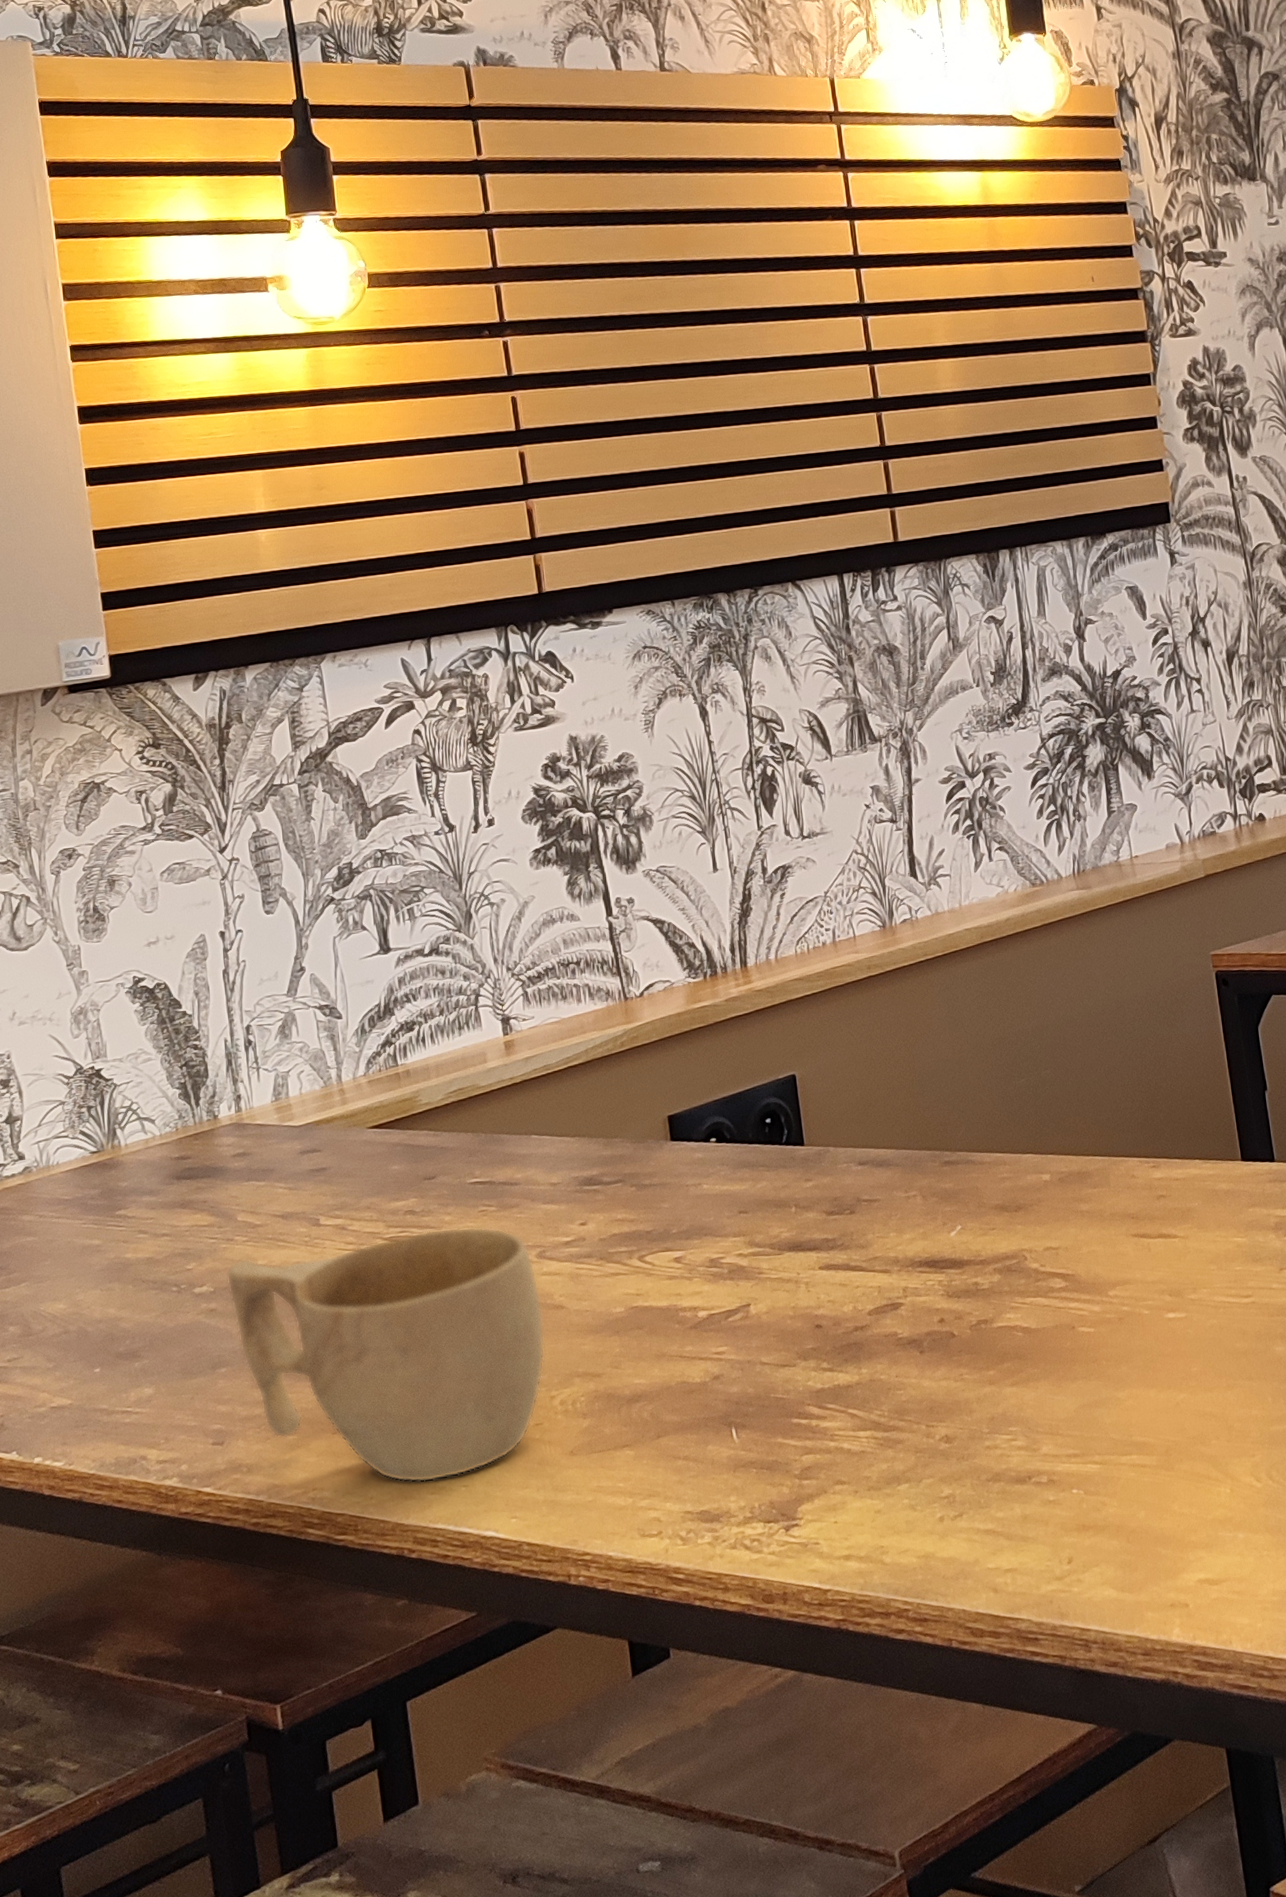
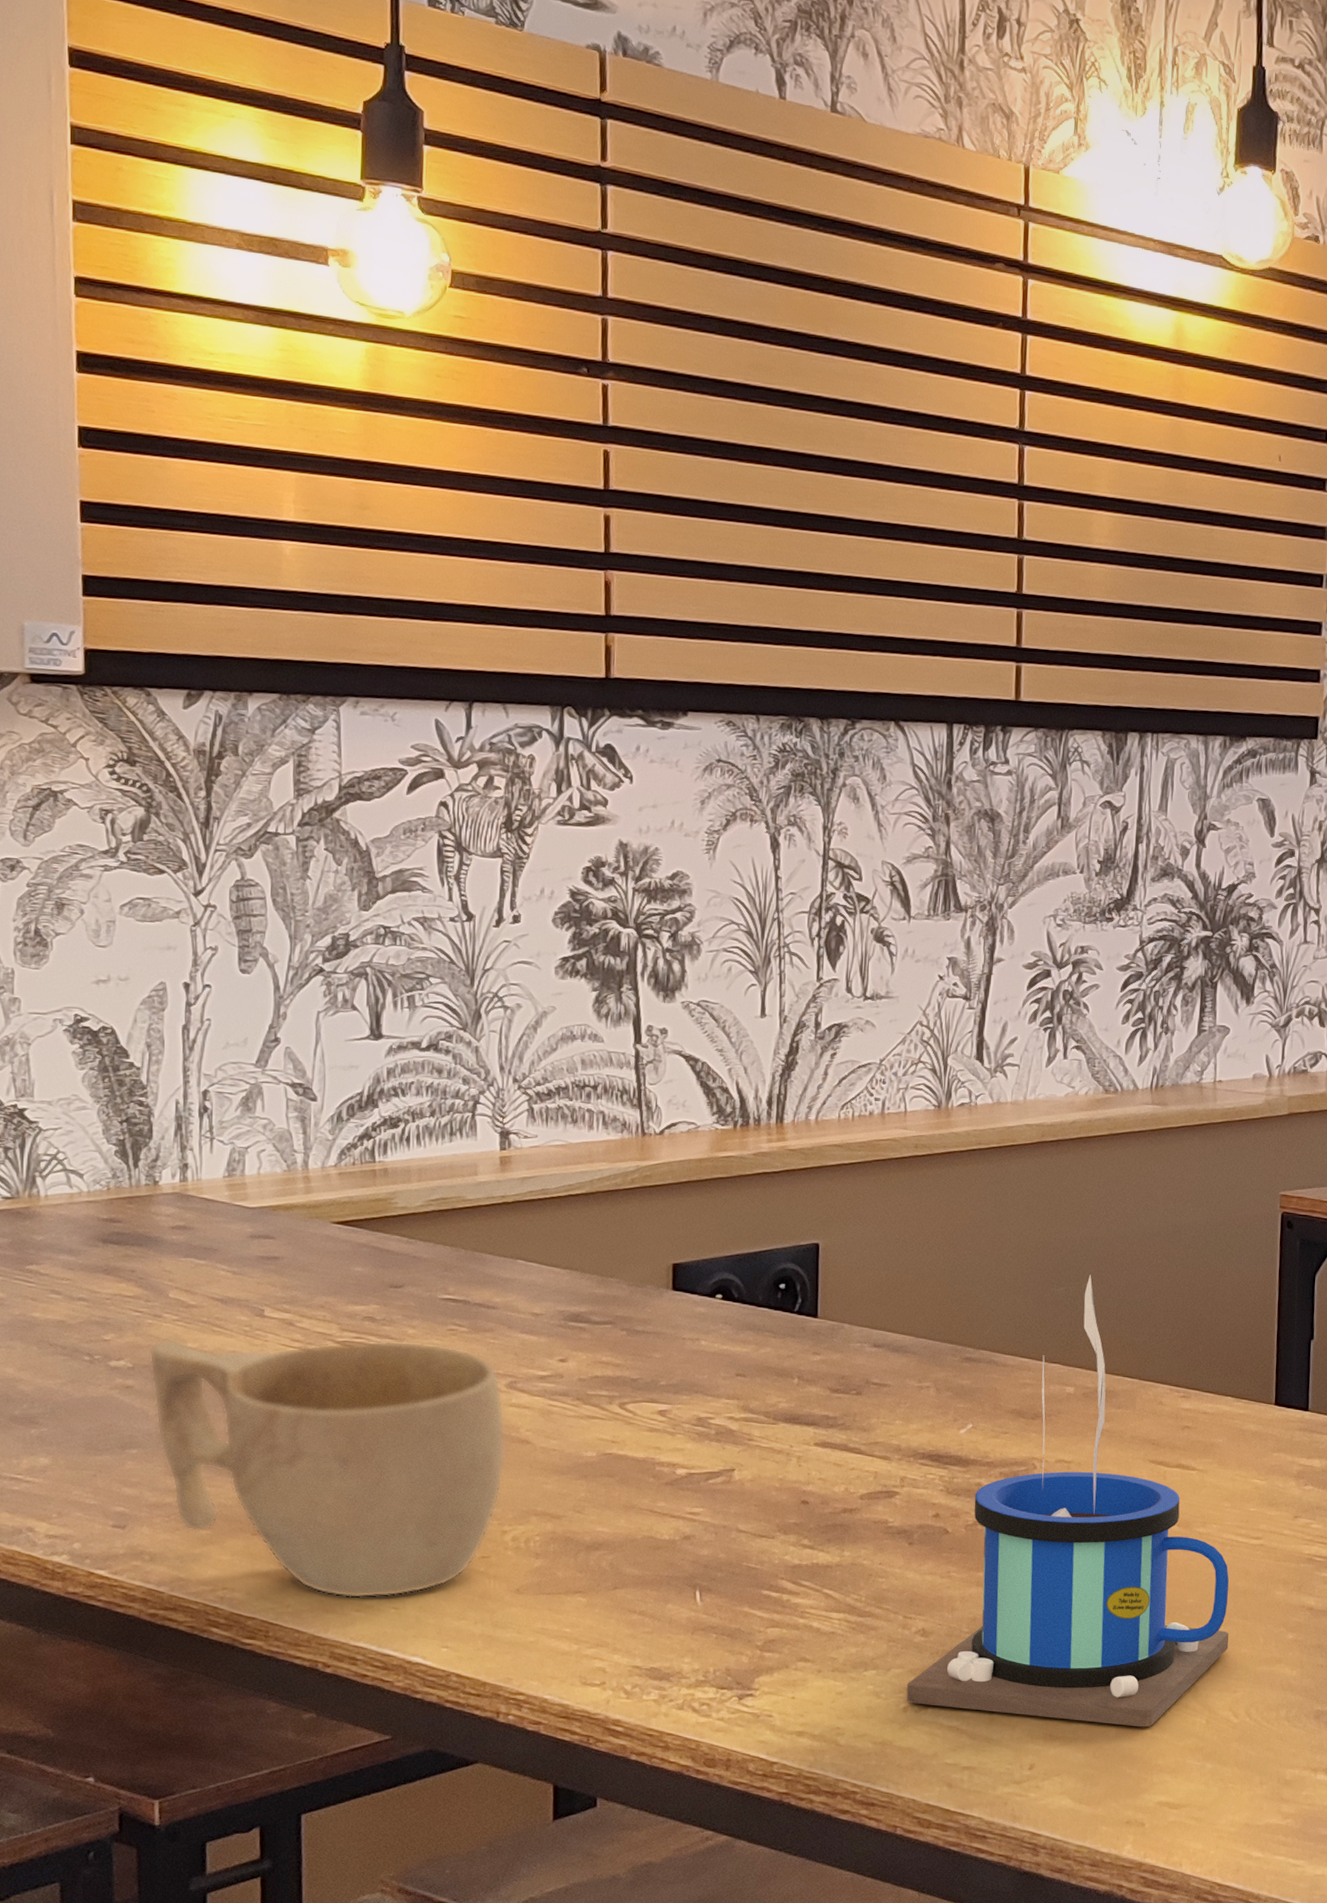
mug: none [940,1062,1240,1512] -> present [906,1274,1229,1727]

